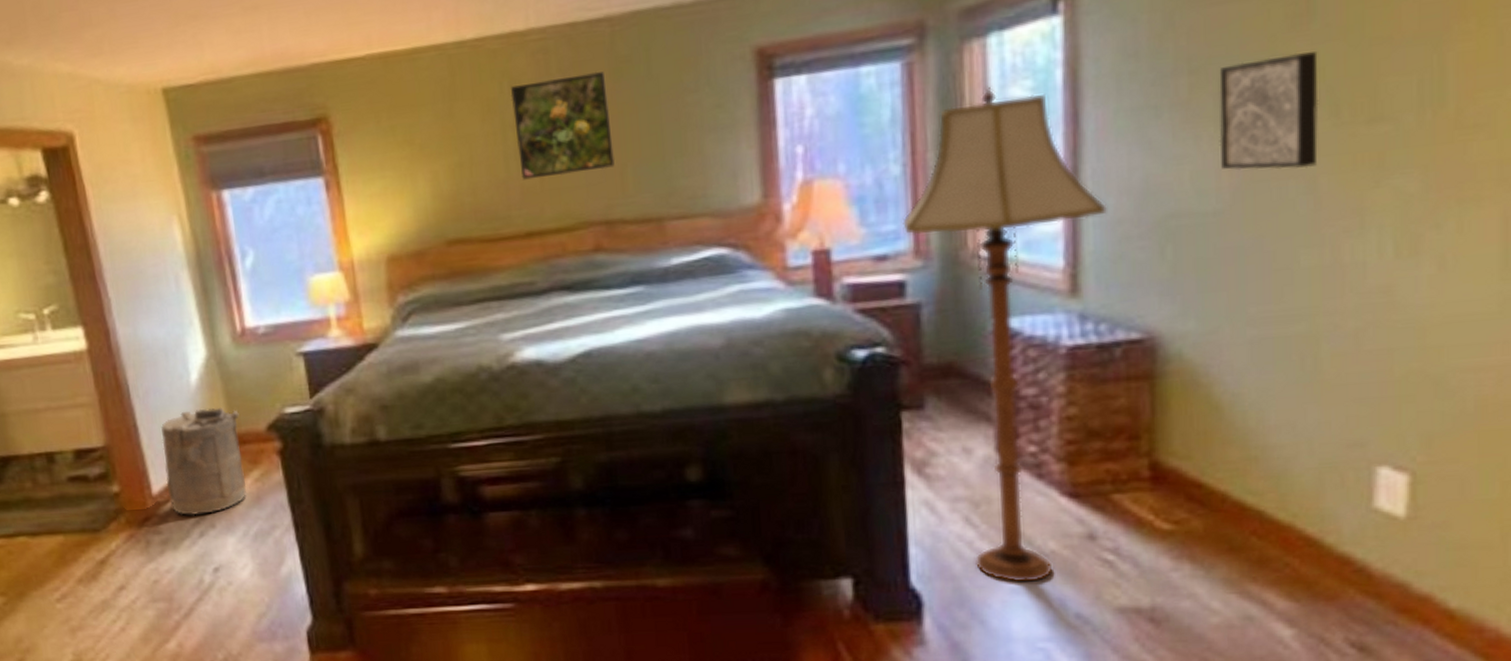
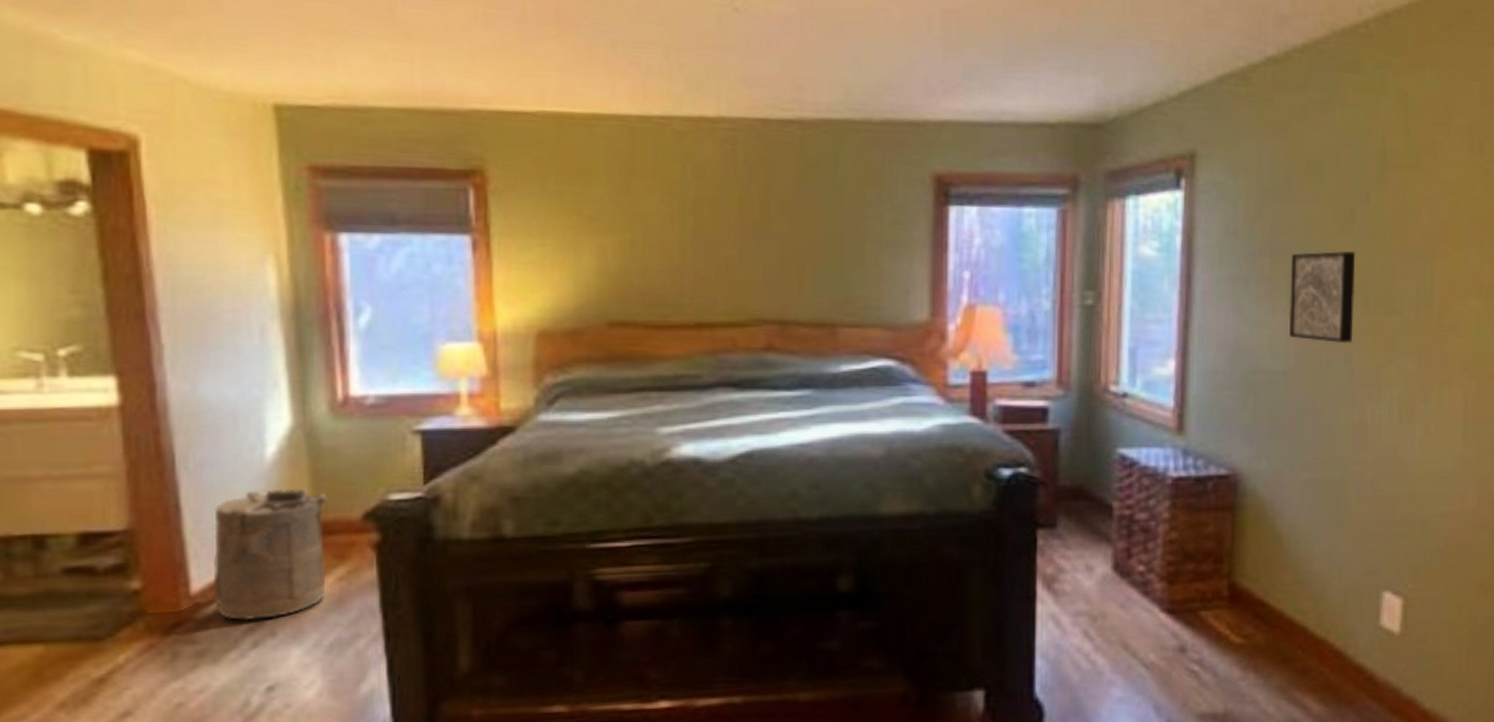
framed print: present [510,71,615,180] -> none [693,170,793,269]
floor lamp: present [902,86,1107,583] -> none [1049,241,1208,692]

